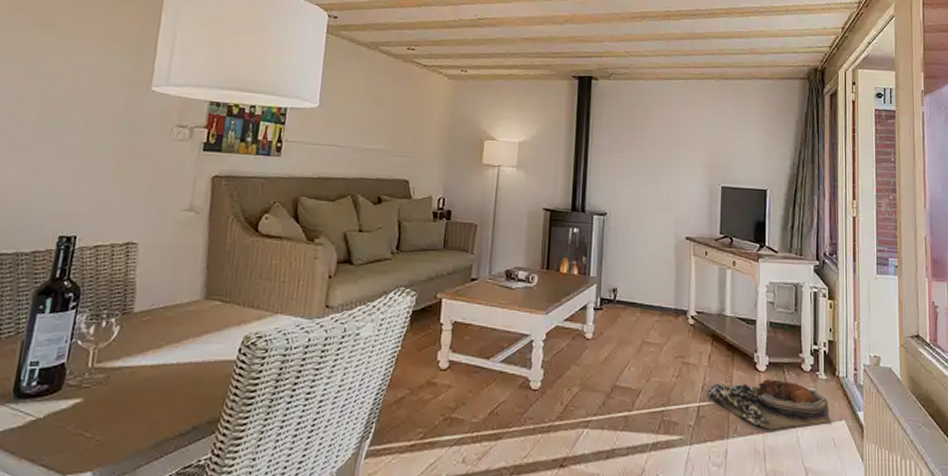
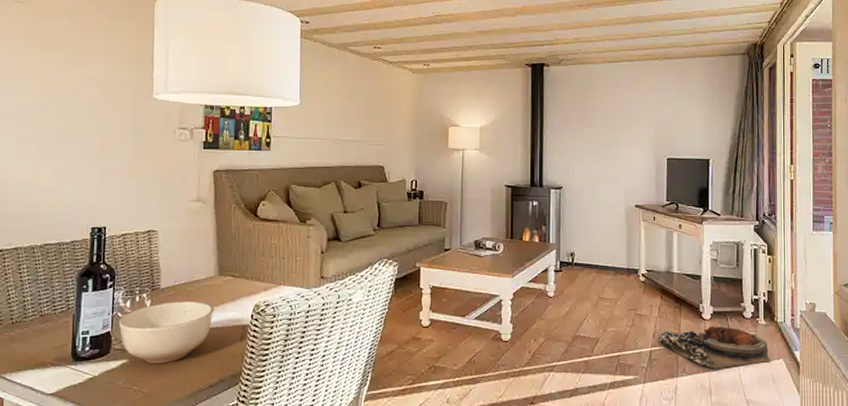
bowl: none [76,328,196,405] -> present [118,300,214,364]

